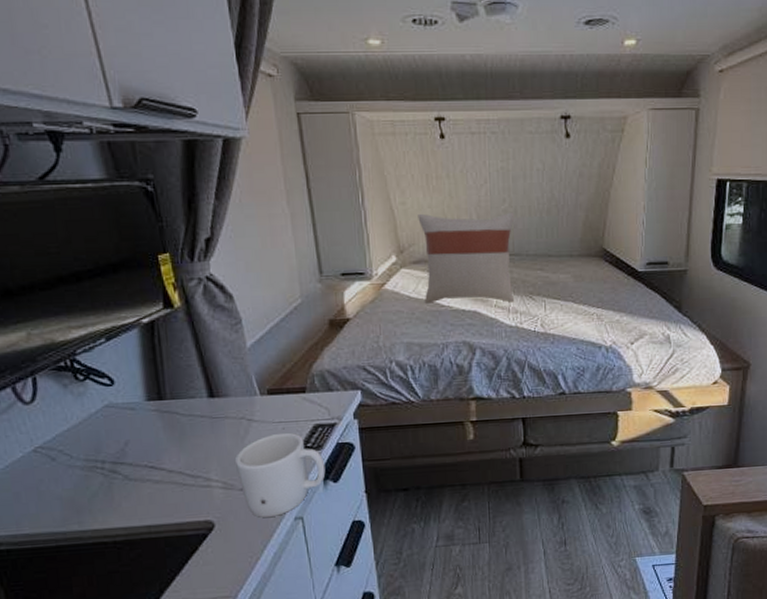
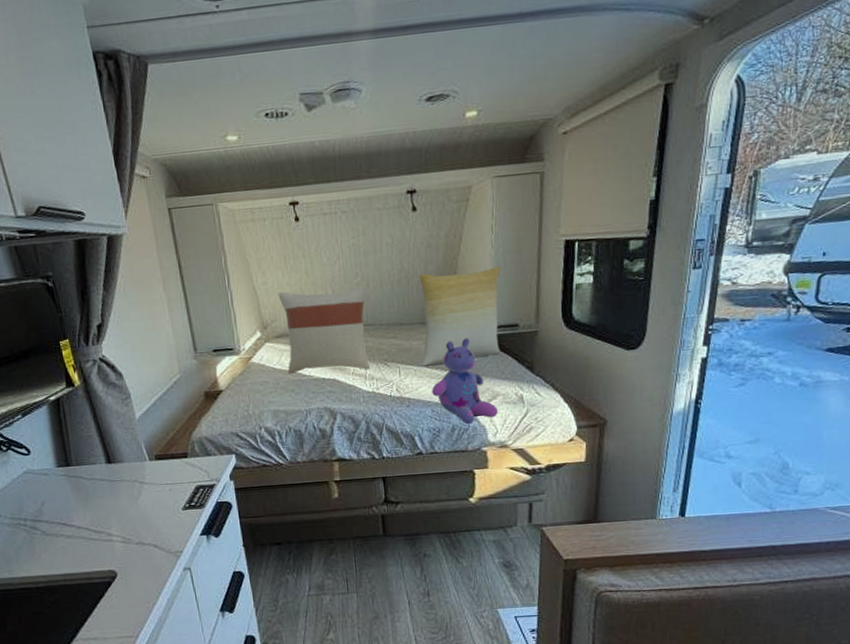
mug: present [234,432,326,517] -> none [130,493,208,568]
pillow: none [569,202,653,301] -> present [419,266,501,366]
toy: none [578,273,644,364] -> present [432,338,498,425]

